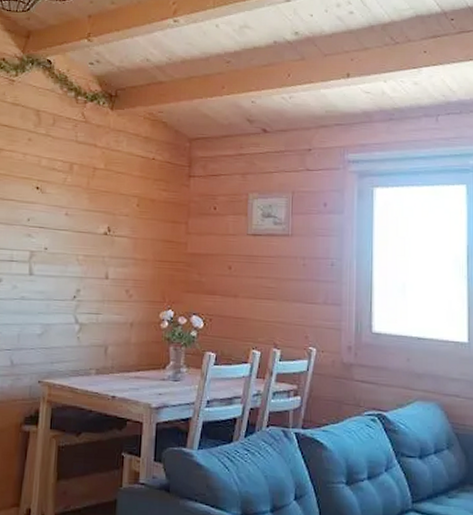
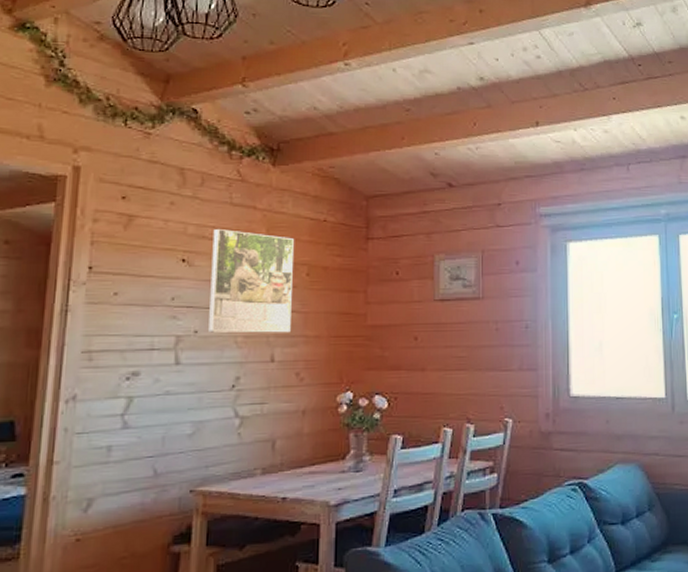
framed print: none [55,163,127,255] -> present [207,229,294,333]

